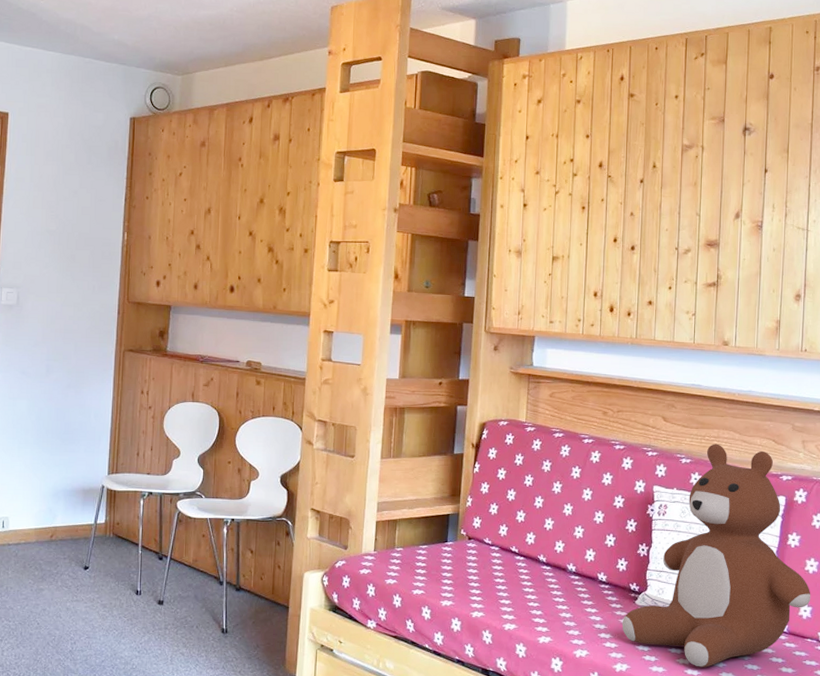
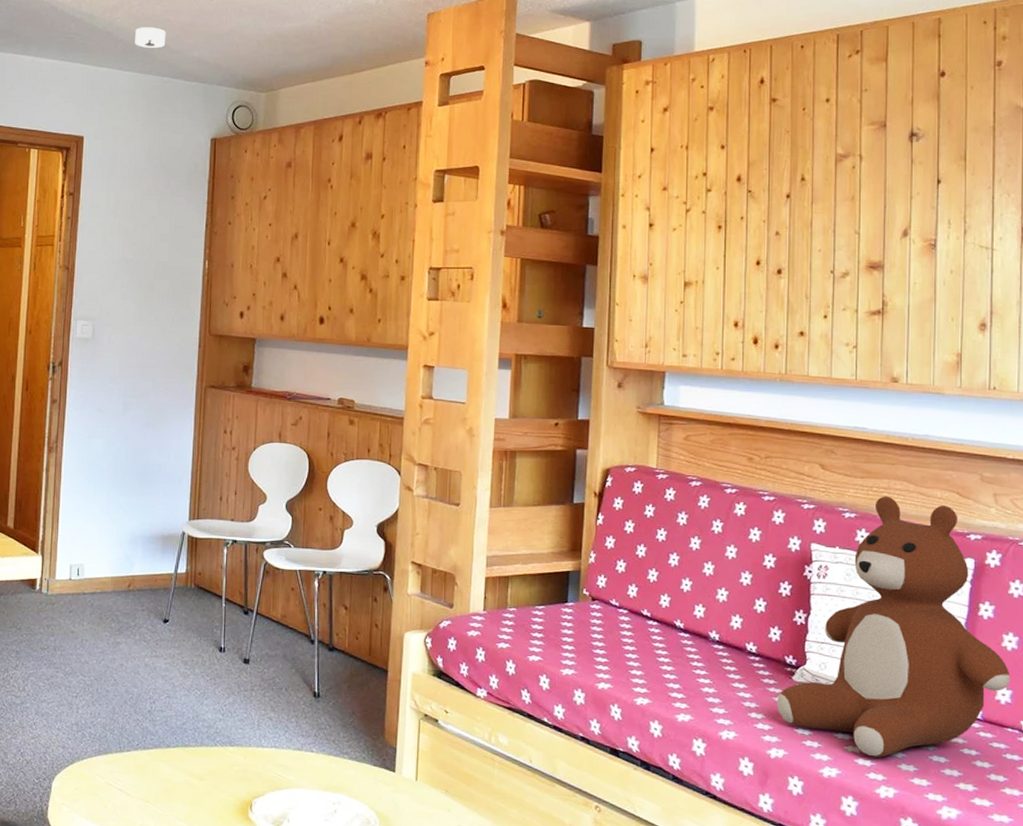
smoke detector: none [58,9,88,31] -> present [135,27,166,49]

